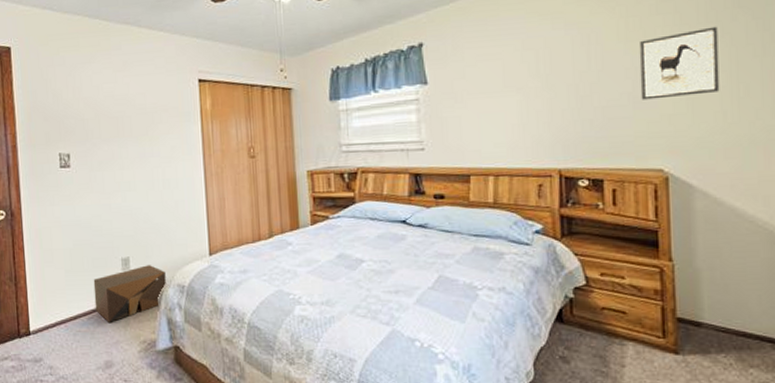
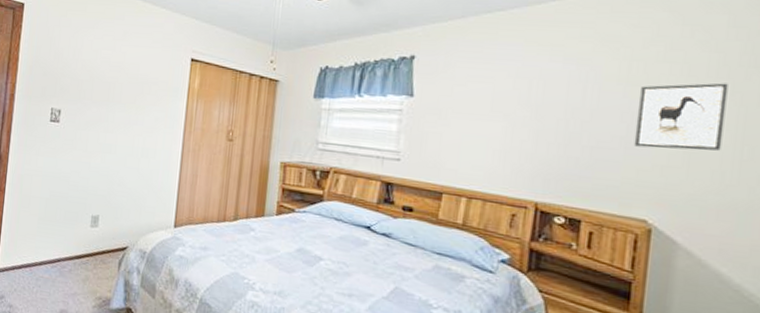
cardboard box: present [93,265,166,324] -> none [60,226,130,275]

